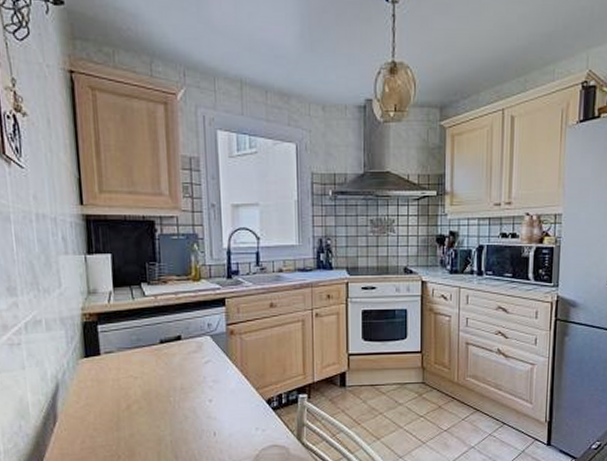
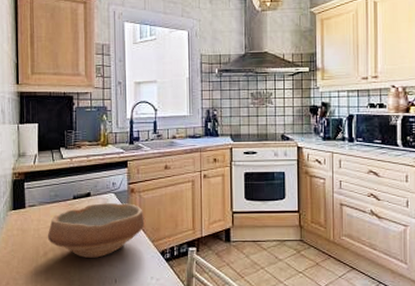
bowl: none [129,346,247,410] -> present [47,202,145,258]

